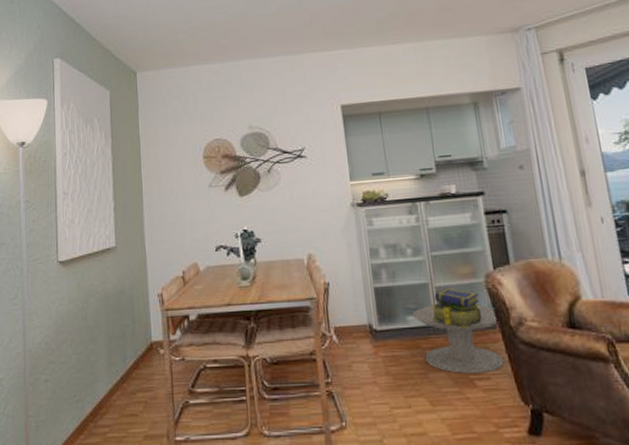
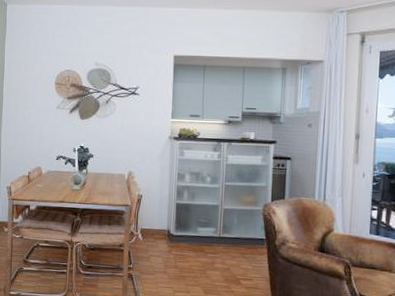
side table: present [412,305,504,374] -> none [202,221,268,276]
stack of books: present [431,287,482,329] -> none [217,210,256,243]

